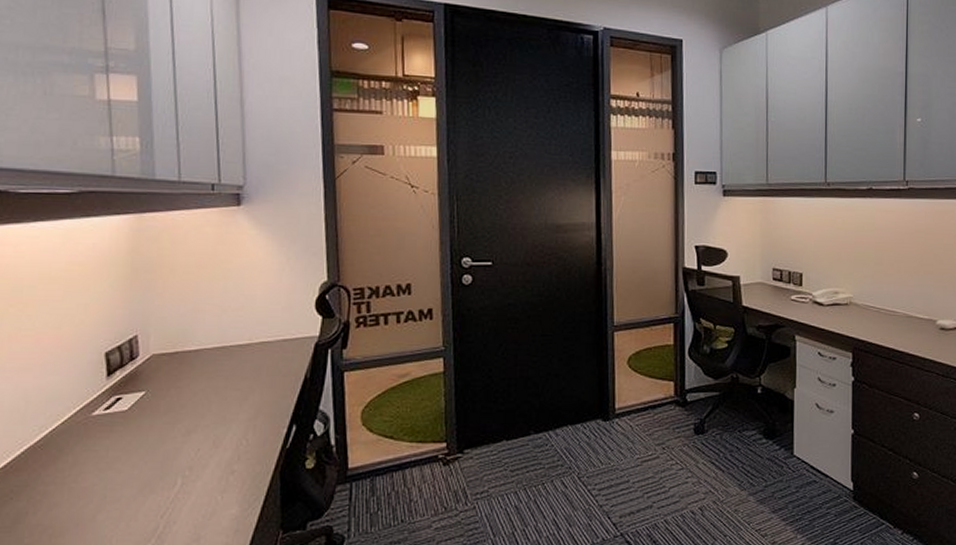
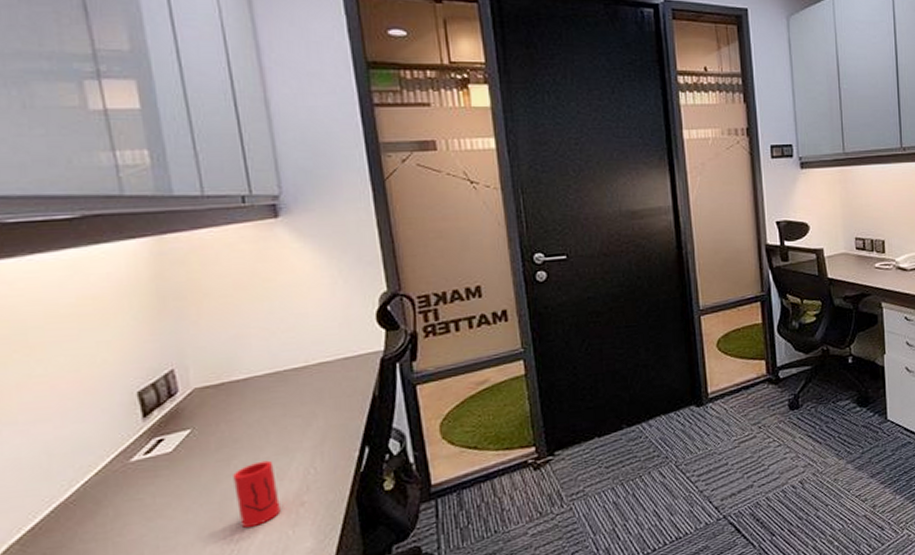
cup: none [176,428,213,489] -> present [233,460,281,528]

